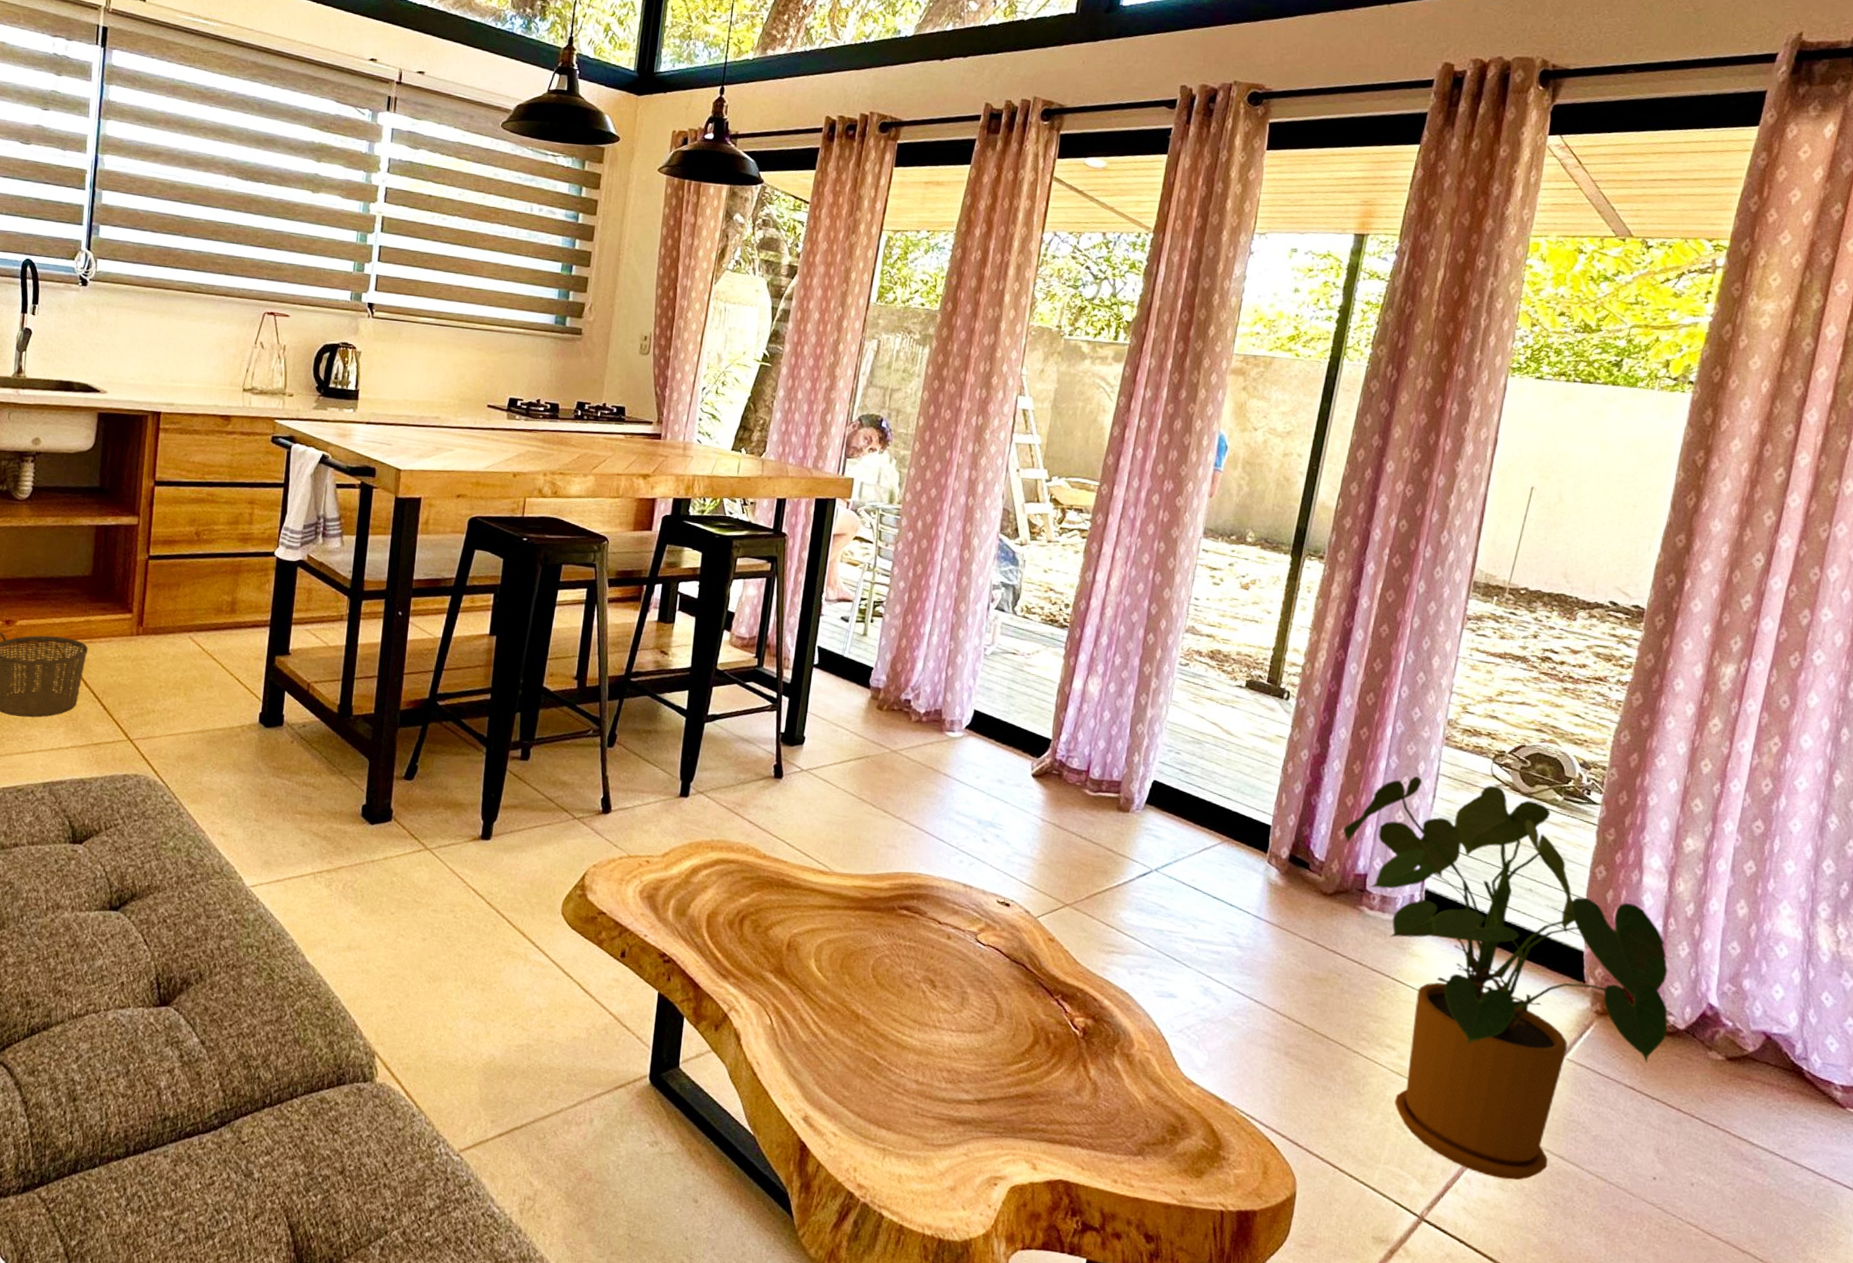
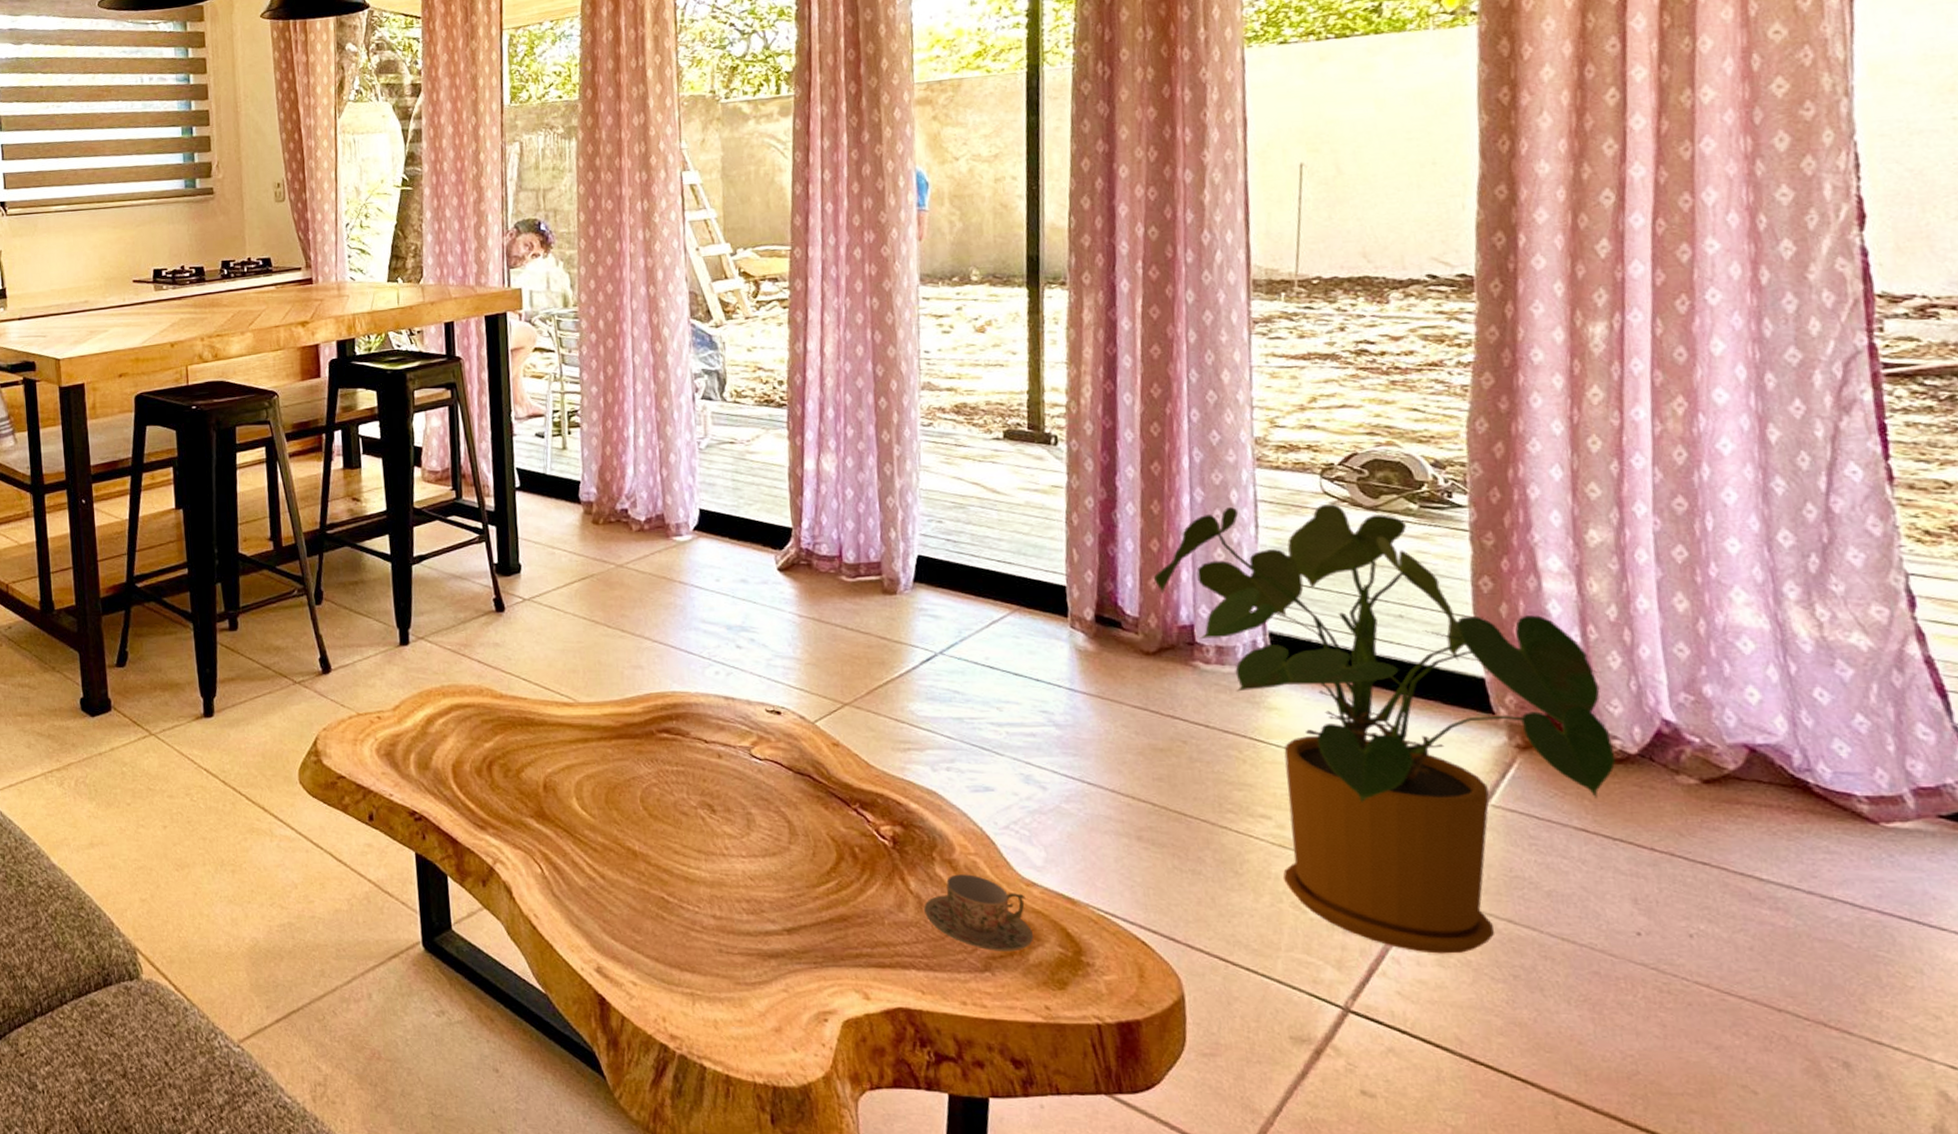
teacup: none [1097,1067,1185,1141] -> present [924,874,1034,953]

